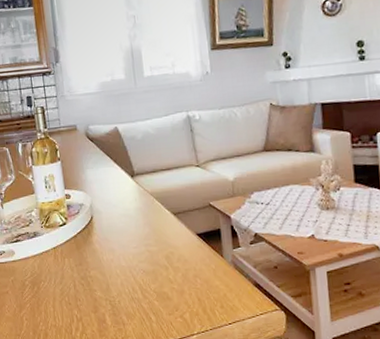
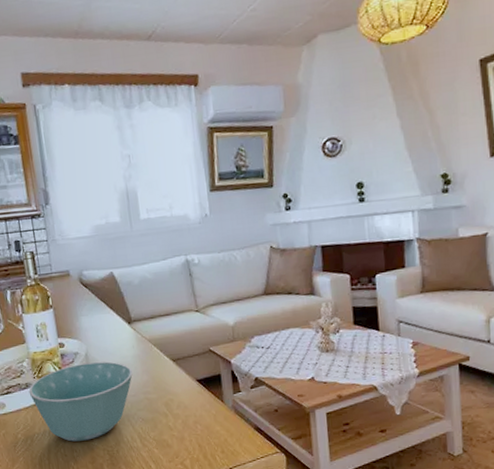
bowl: none [36,213,135,291] -> present [28,361,133,442]

